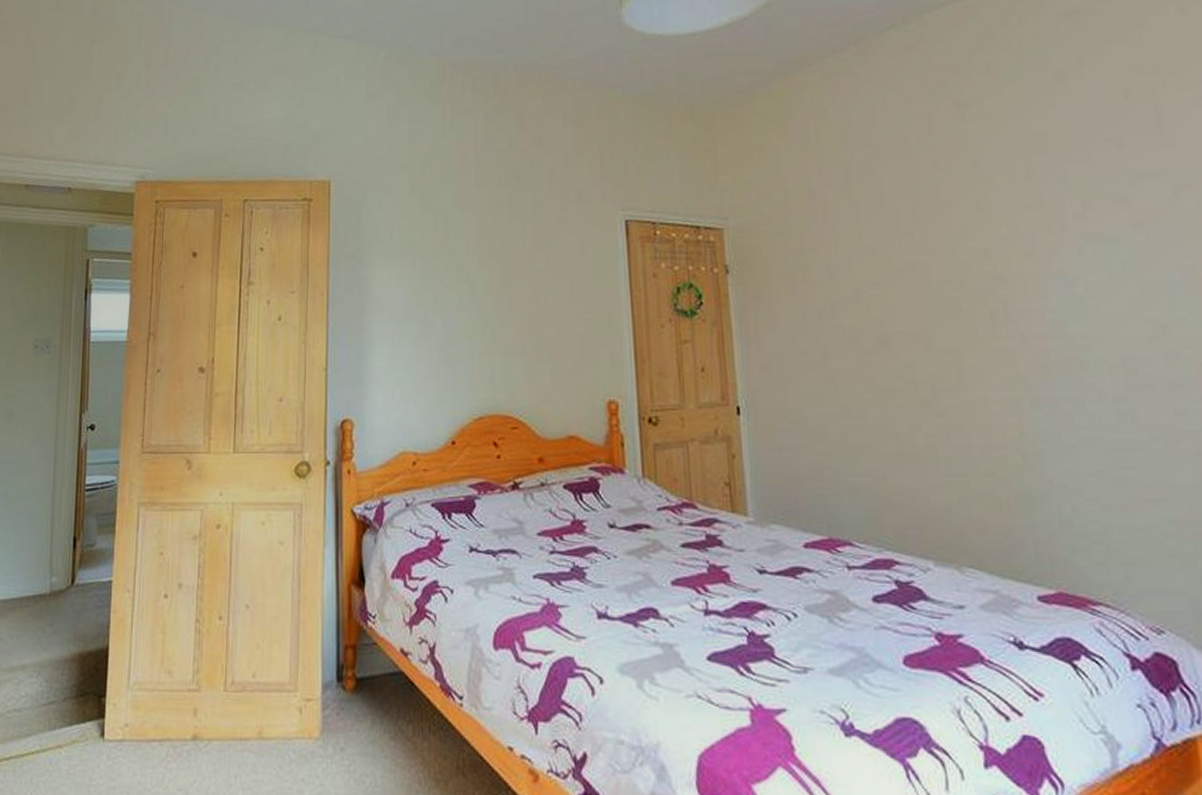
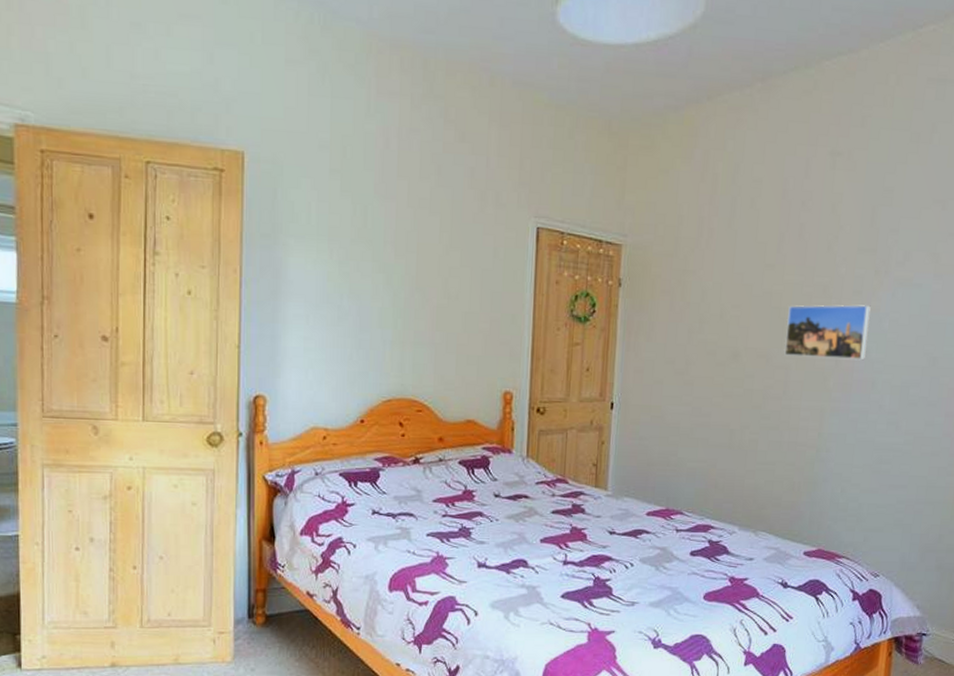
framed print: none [942,268,1062,338] -> present [783,304,871,359]

